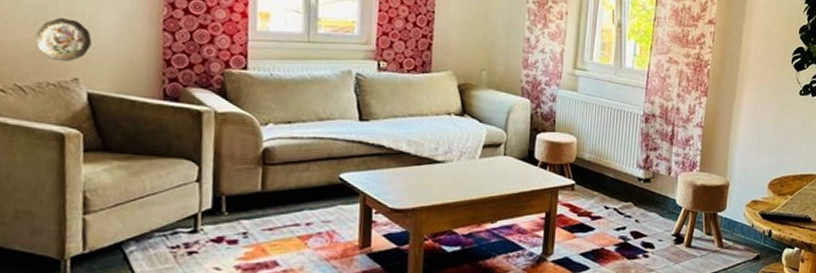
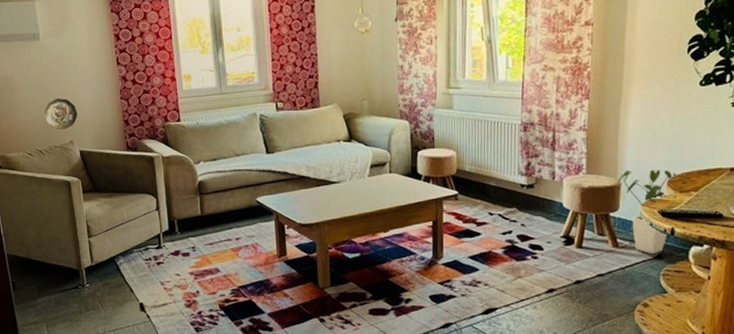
house plant: none [726,170,778,256] -> present [617,169,679,255]

